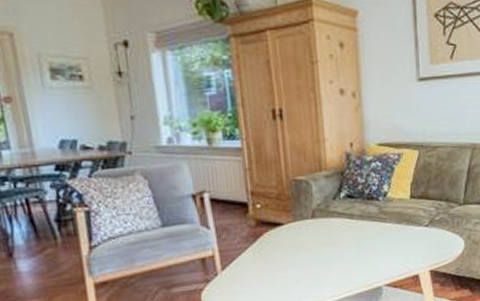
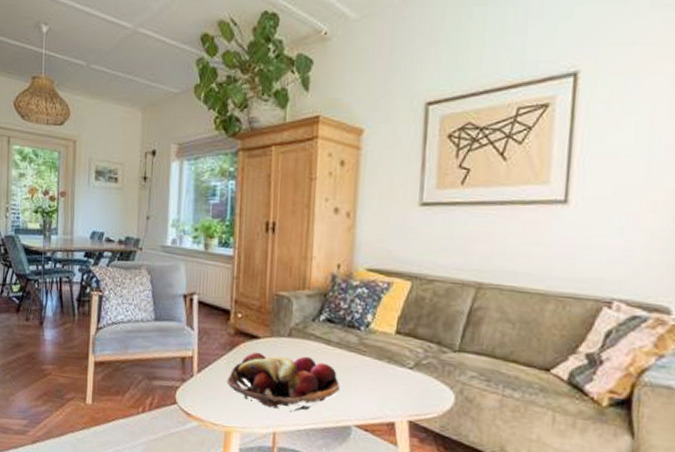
fruit basket: none [255,233,368,288] -> present [227,352,341,412]

